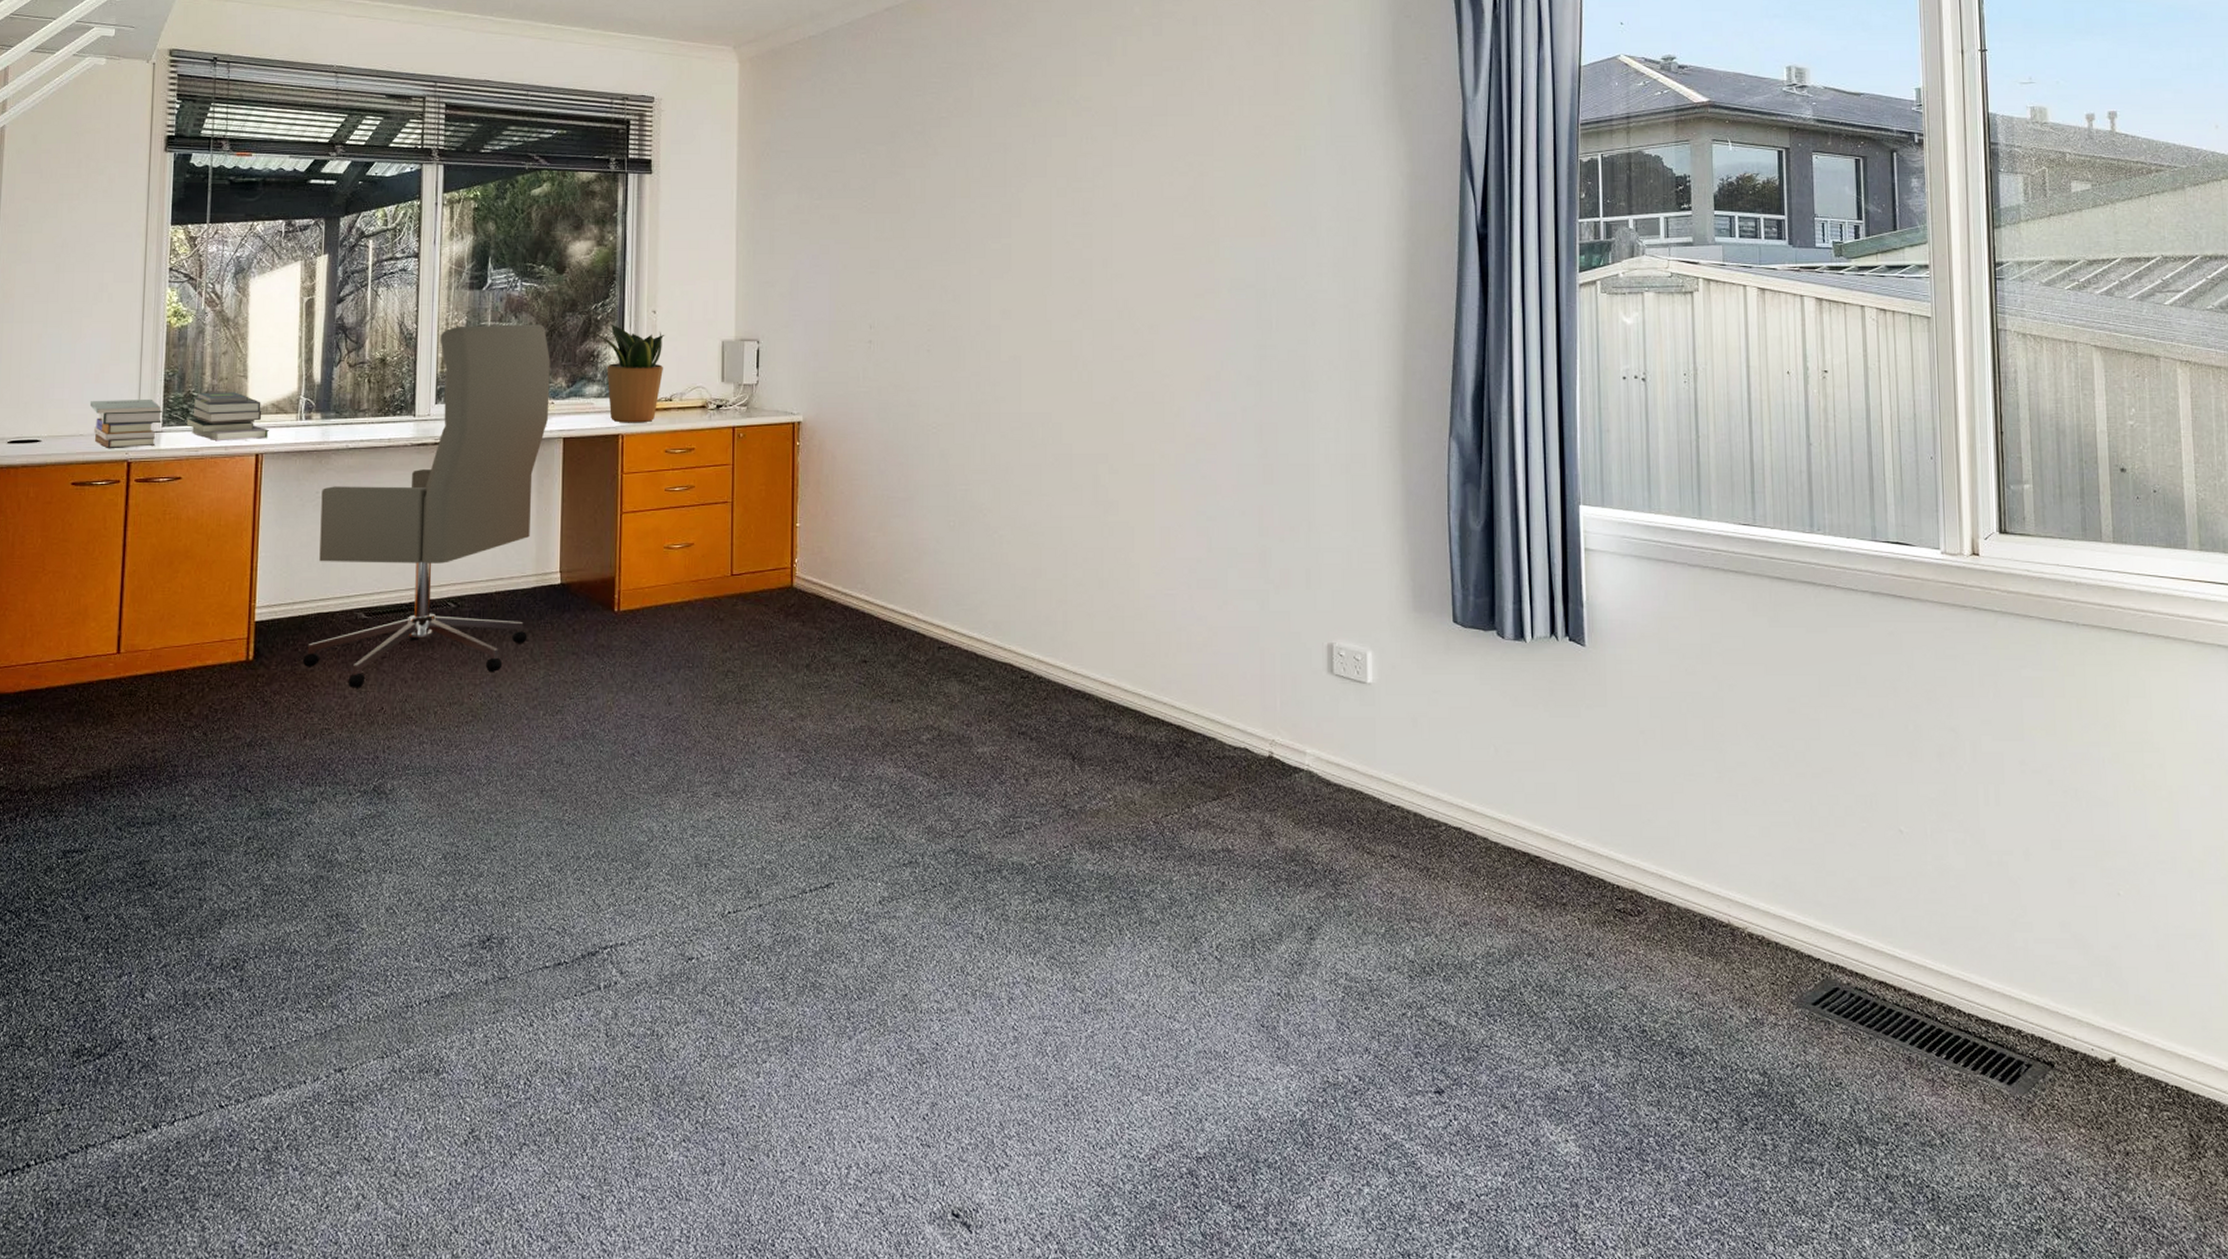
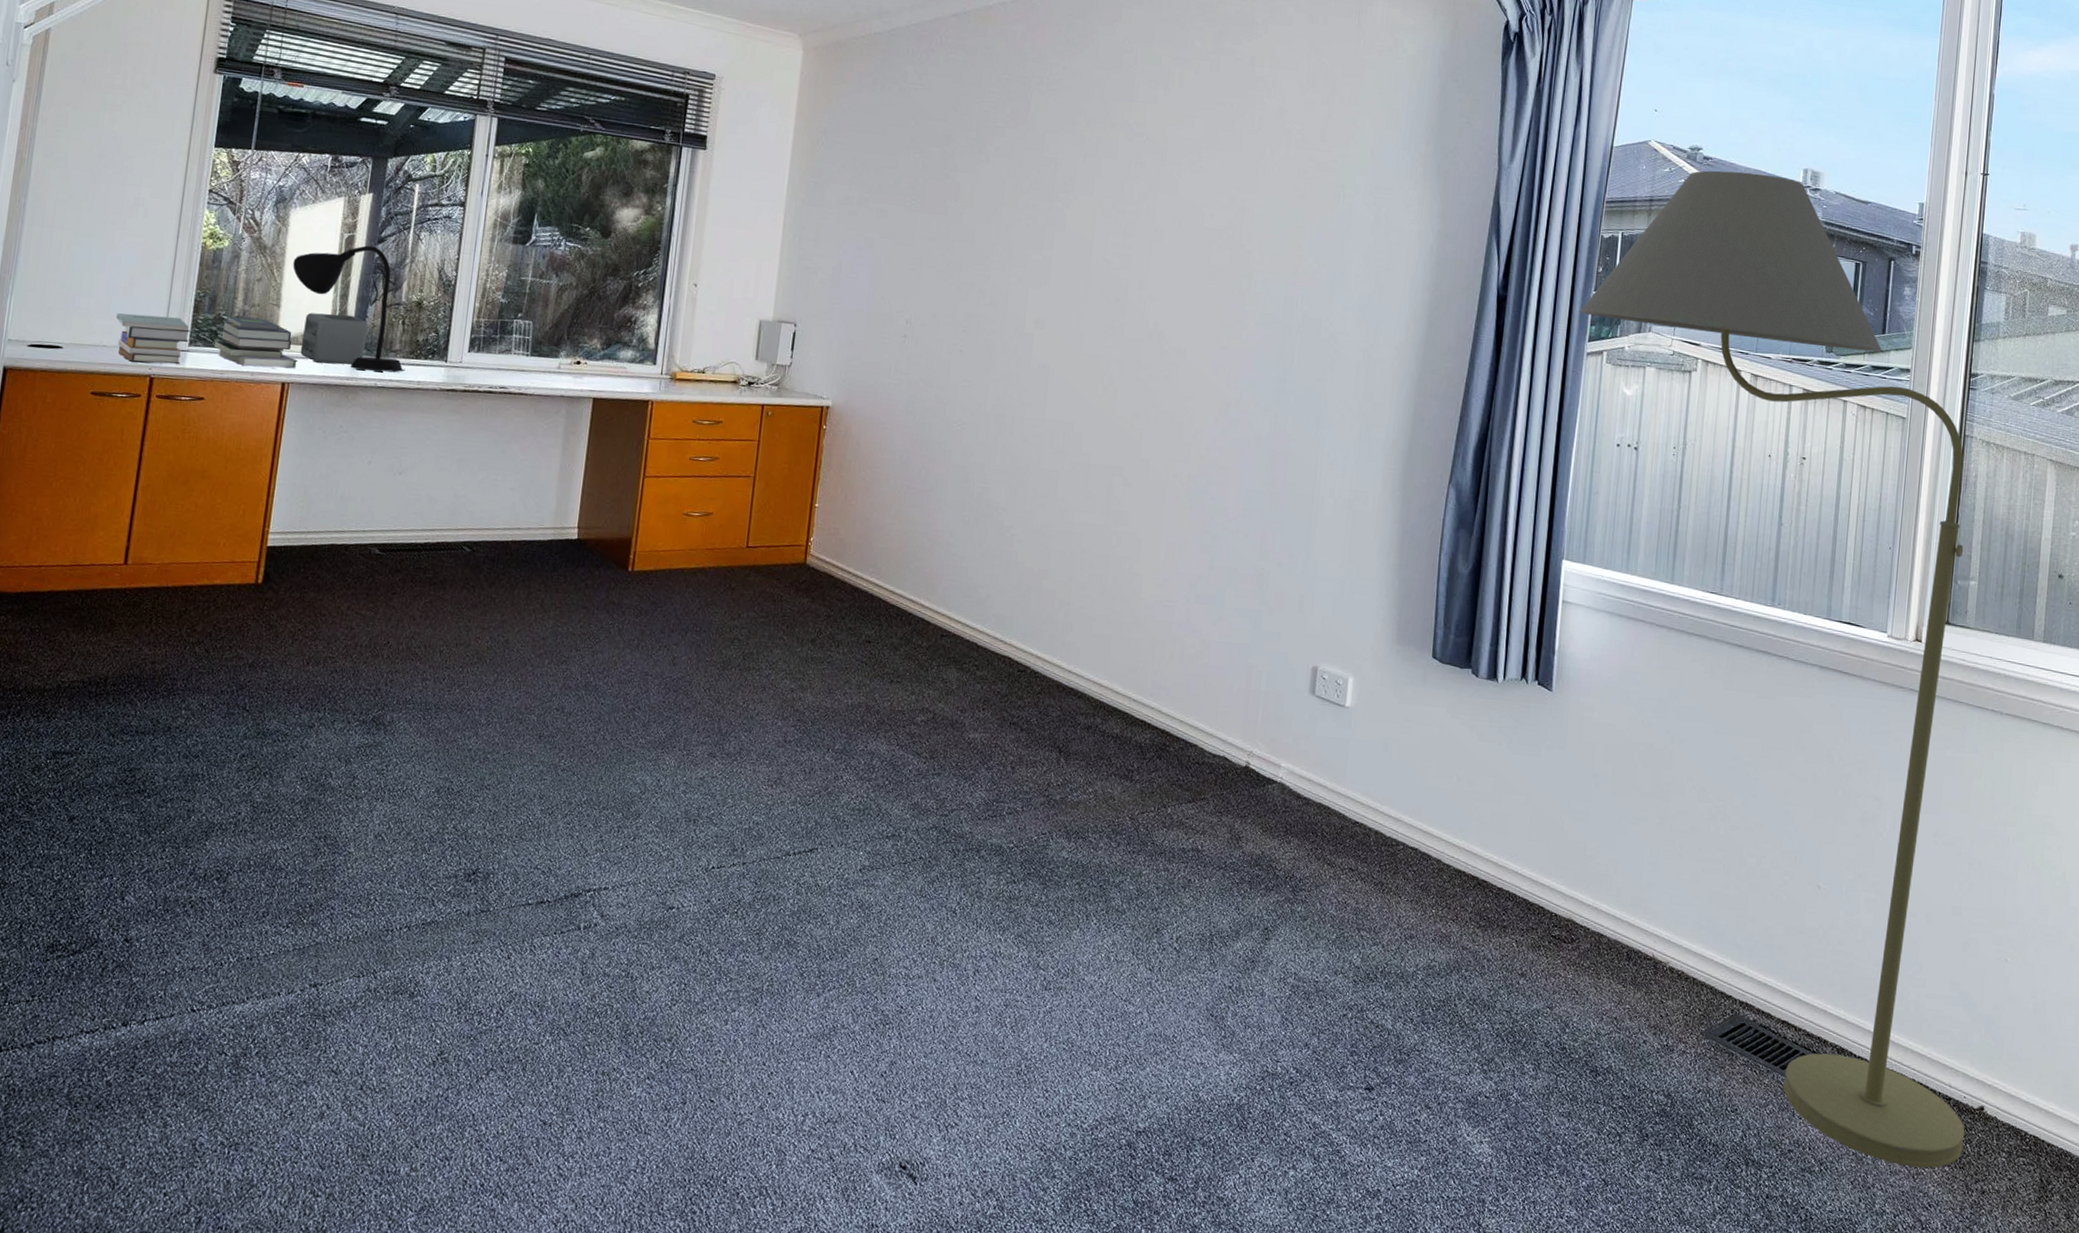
desk lamp: none [256,307,375,432] -> present [293,245,405,373]
desk organizer: none [271,379,335,430] -> present [300,313,369,365]
office chair: present [303,324,550,688] -> none [312,278,588,621]
potted plant: present [592,324,665,423] -> none [632,292,704,392]
floor lamp: none [1566,77,2098,1132] -> present [1580,170,1965,1168]

